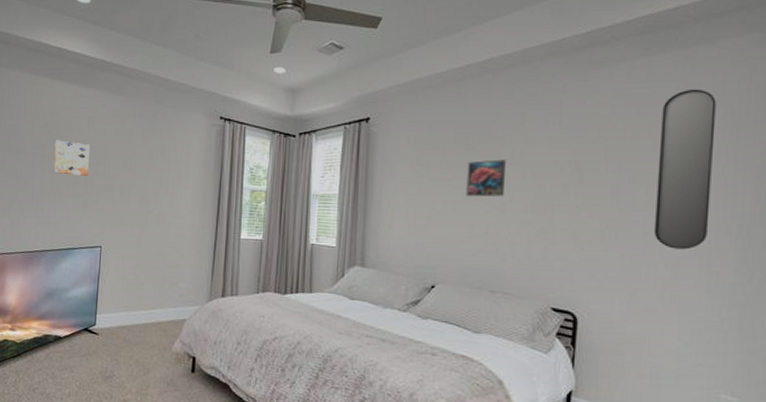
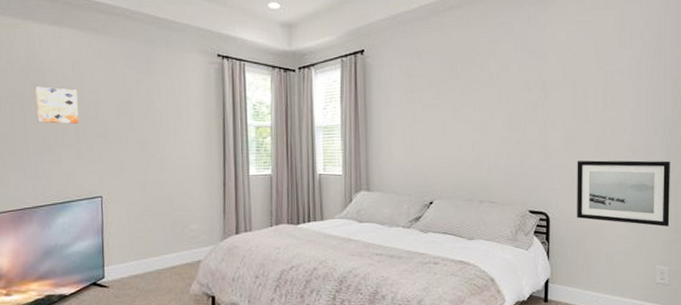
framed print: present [466,159,506,198] -> none [453,83,485,119]
wall art: none [614,256,747,348] -> present [577,160,670,227]
home mirror: present [655,88,717,250] -> none [603,15,644,151]

